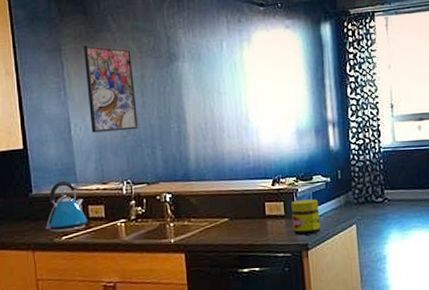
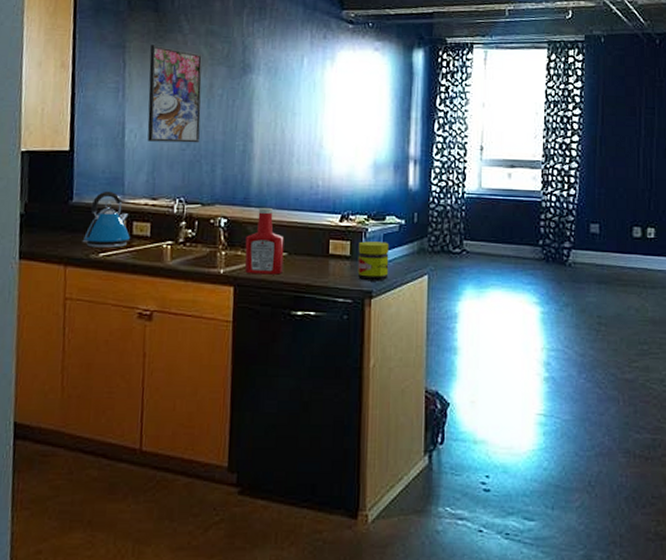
ketchup bottle: none [190,180,227,241] -> present [244,208,284,275]

